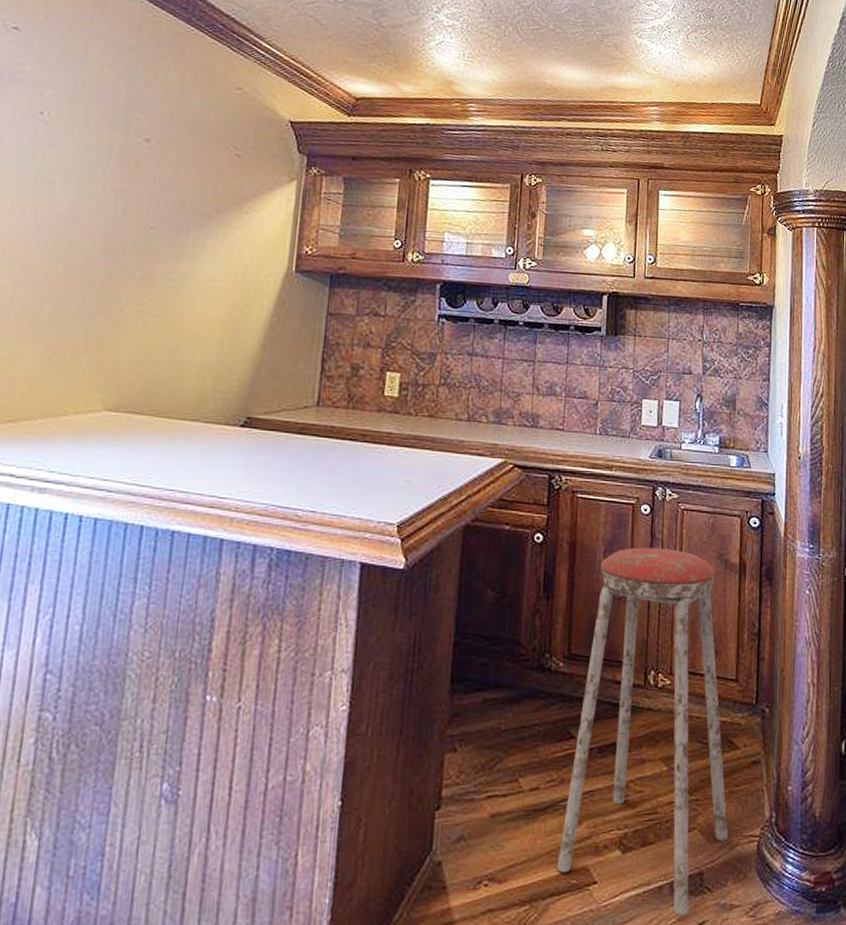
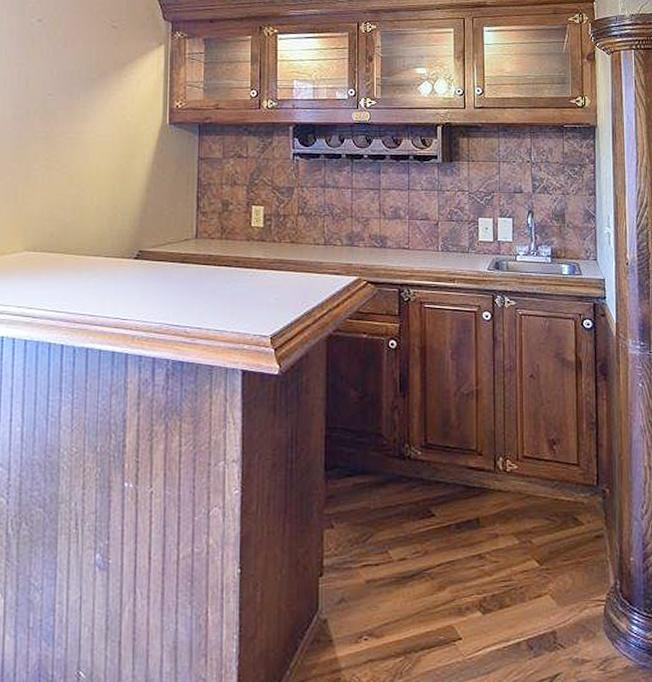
music stool: present [556,547,729,916] -> none [425,349,578,669]

